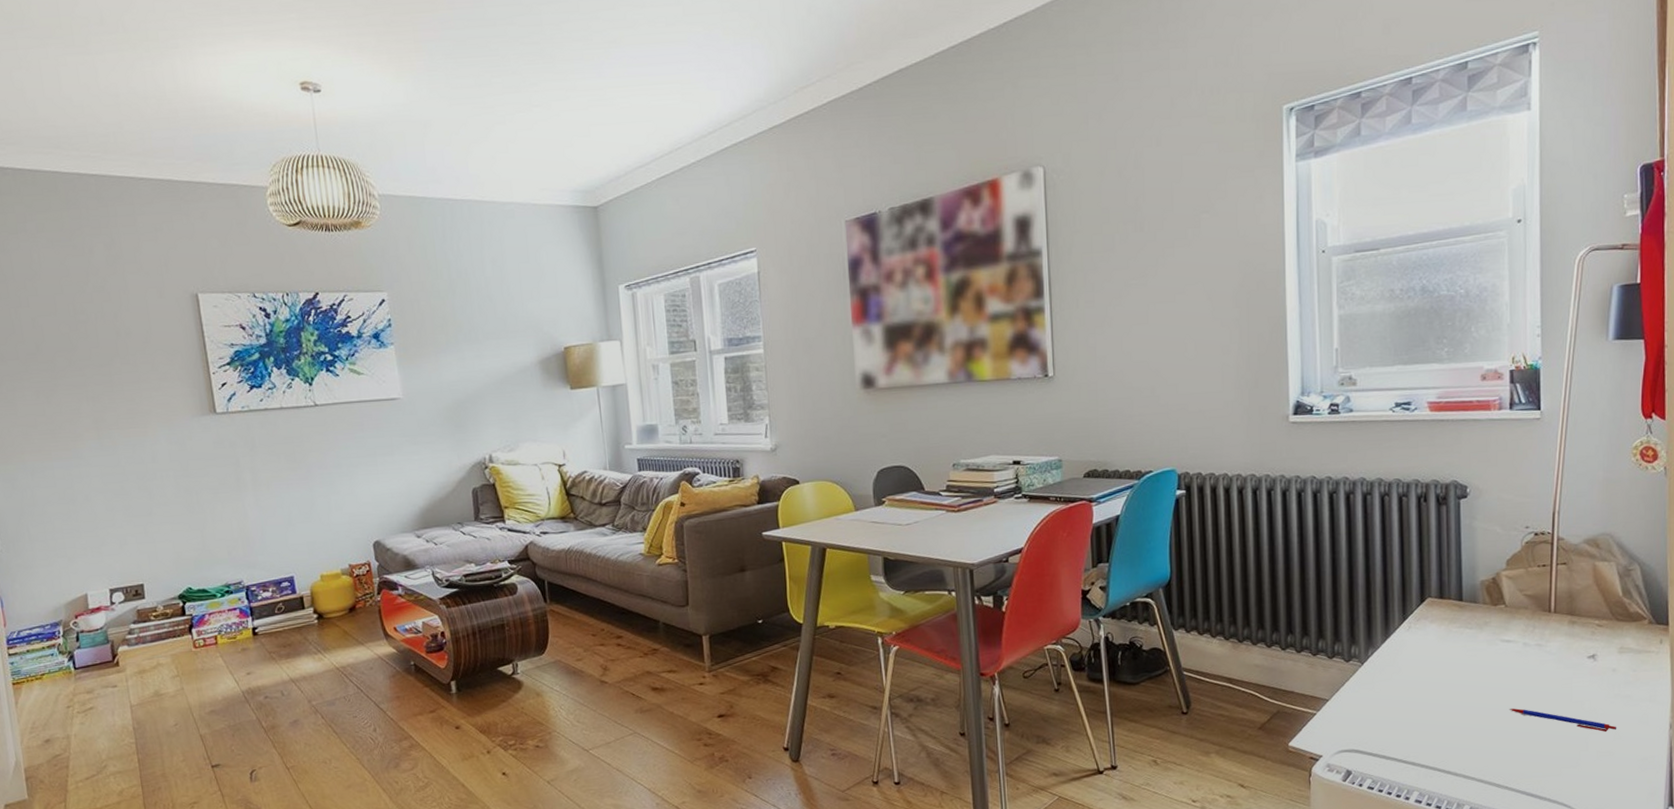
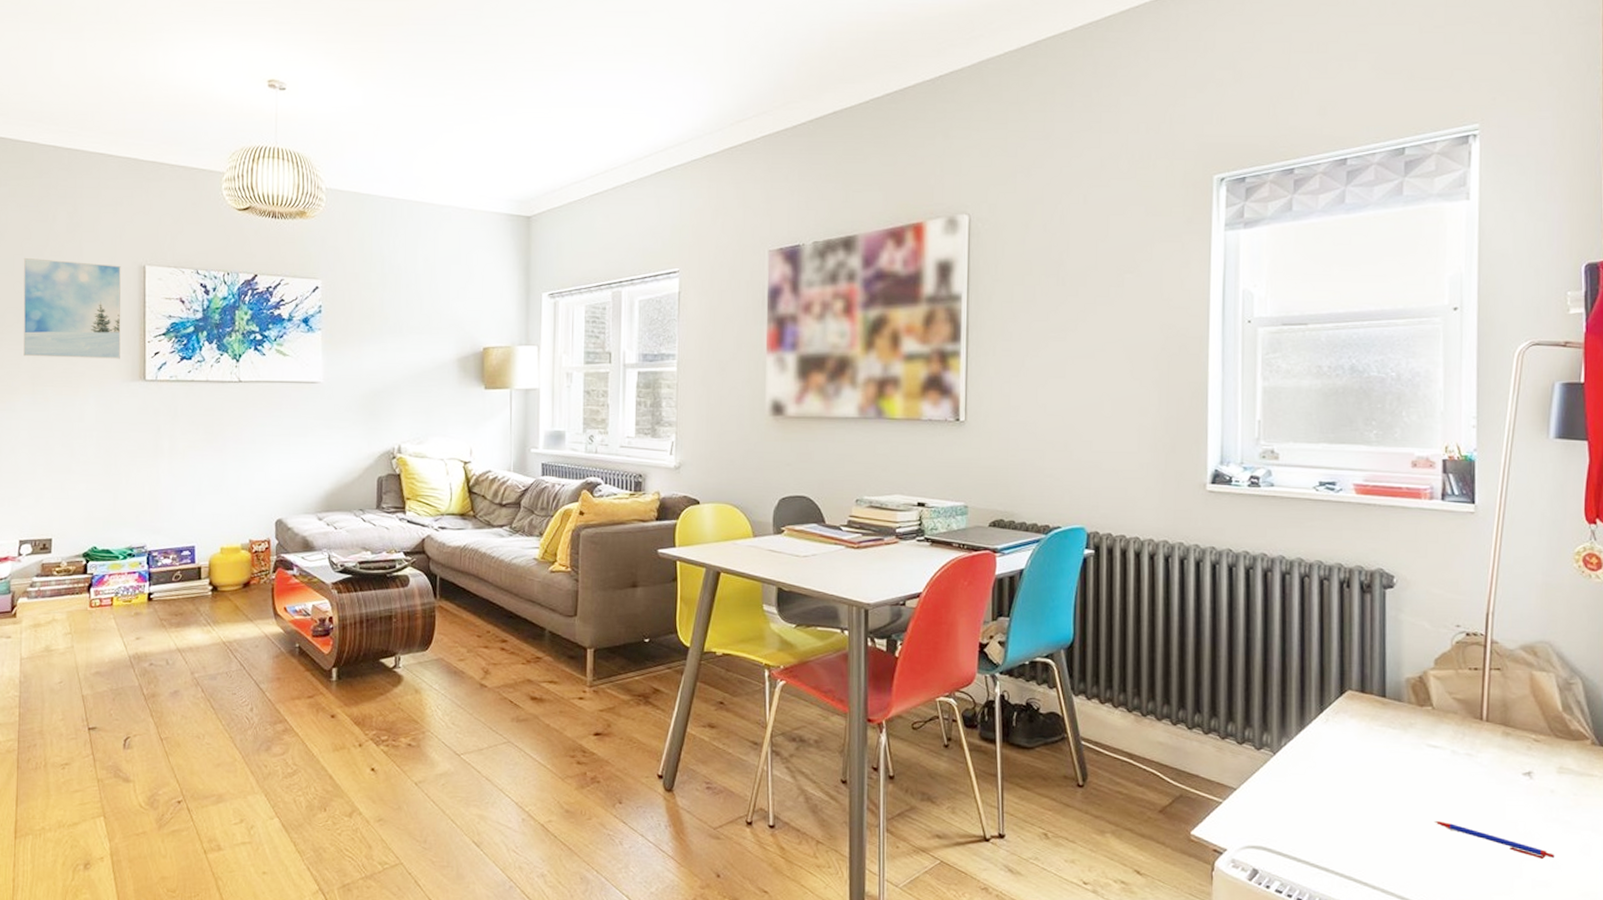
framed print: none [64,295,186,401] -> present [23,258,121,359]

